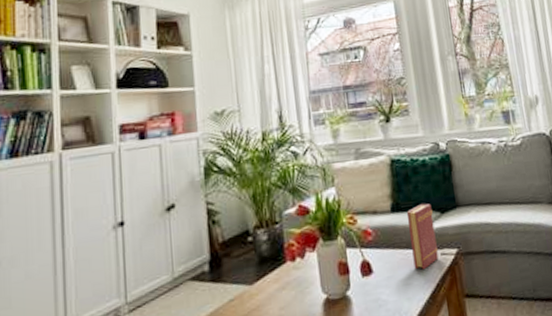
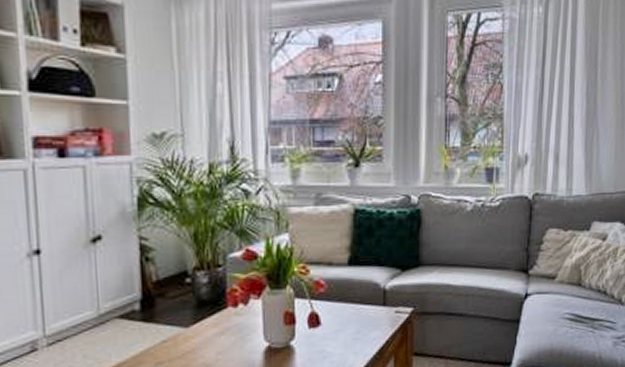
book: present [406,203,439,269] -> none [364,259,393,325]

